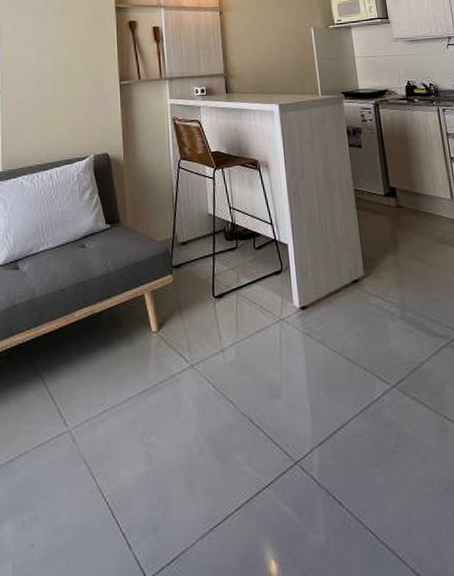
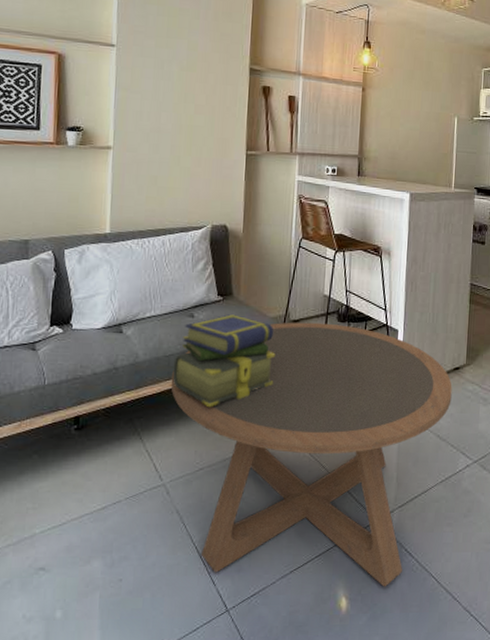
coffee table: none [68,243,356,546] -> present [170,322,452,587]
stack of books: none [69,241,168,341] -> present [172,314,276,406]

